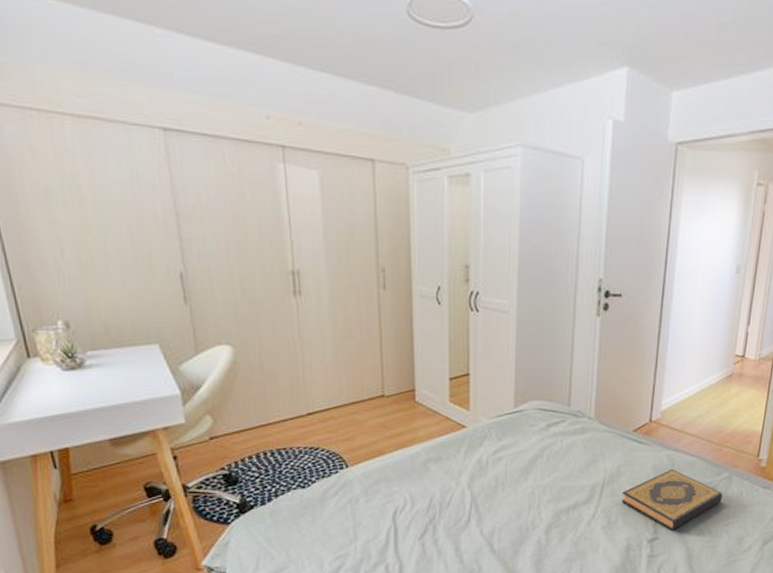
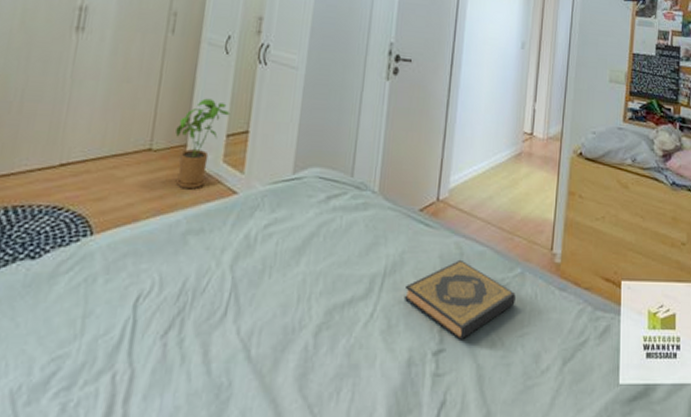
house plant: none [403,347,450,427] -> present [175,98,230,190]

